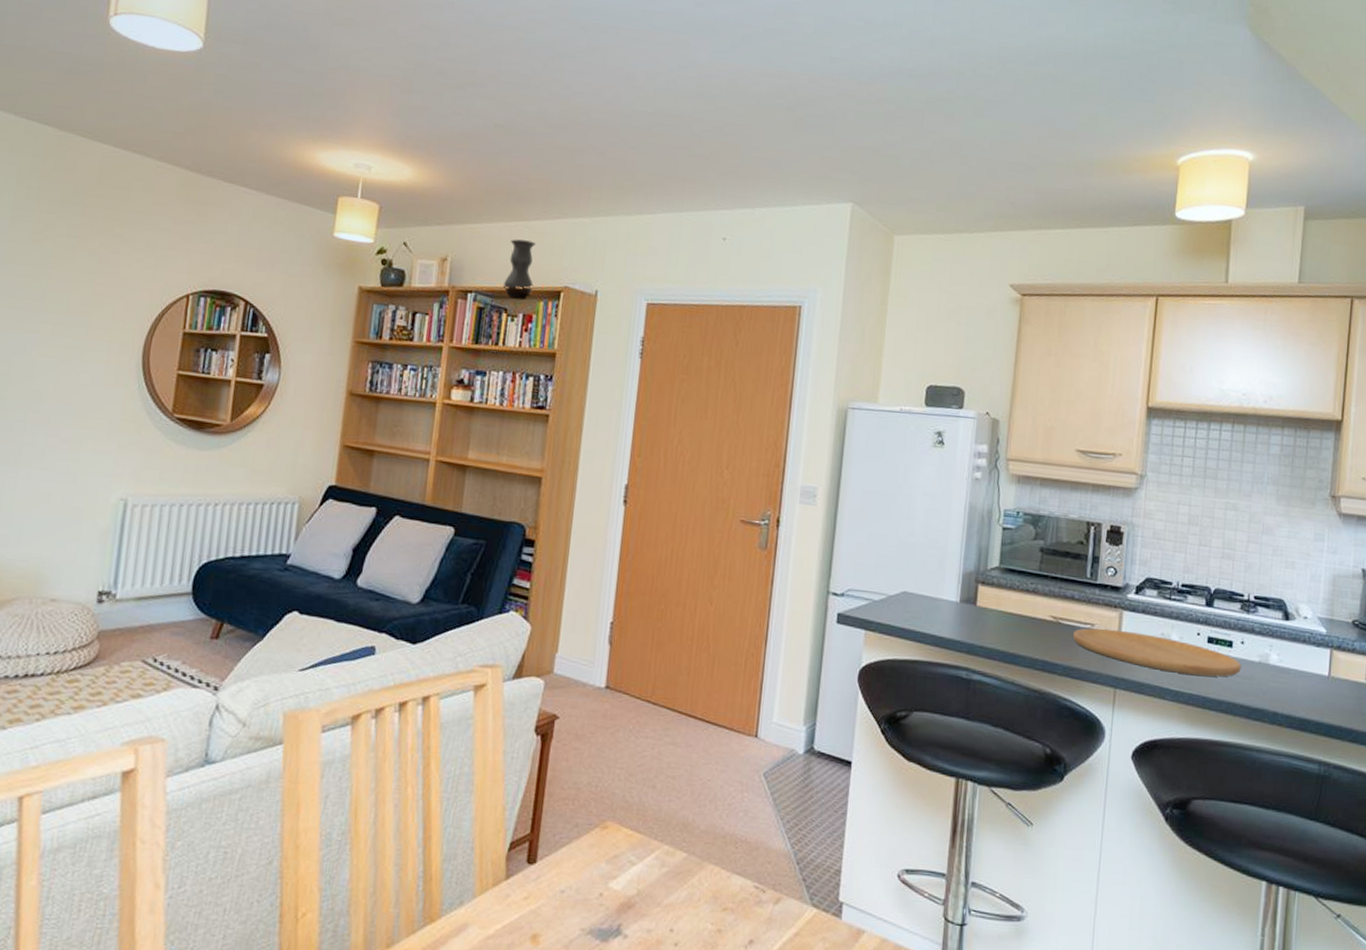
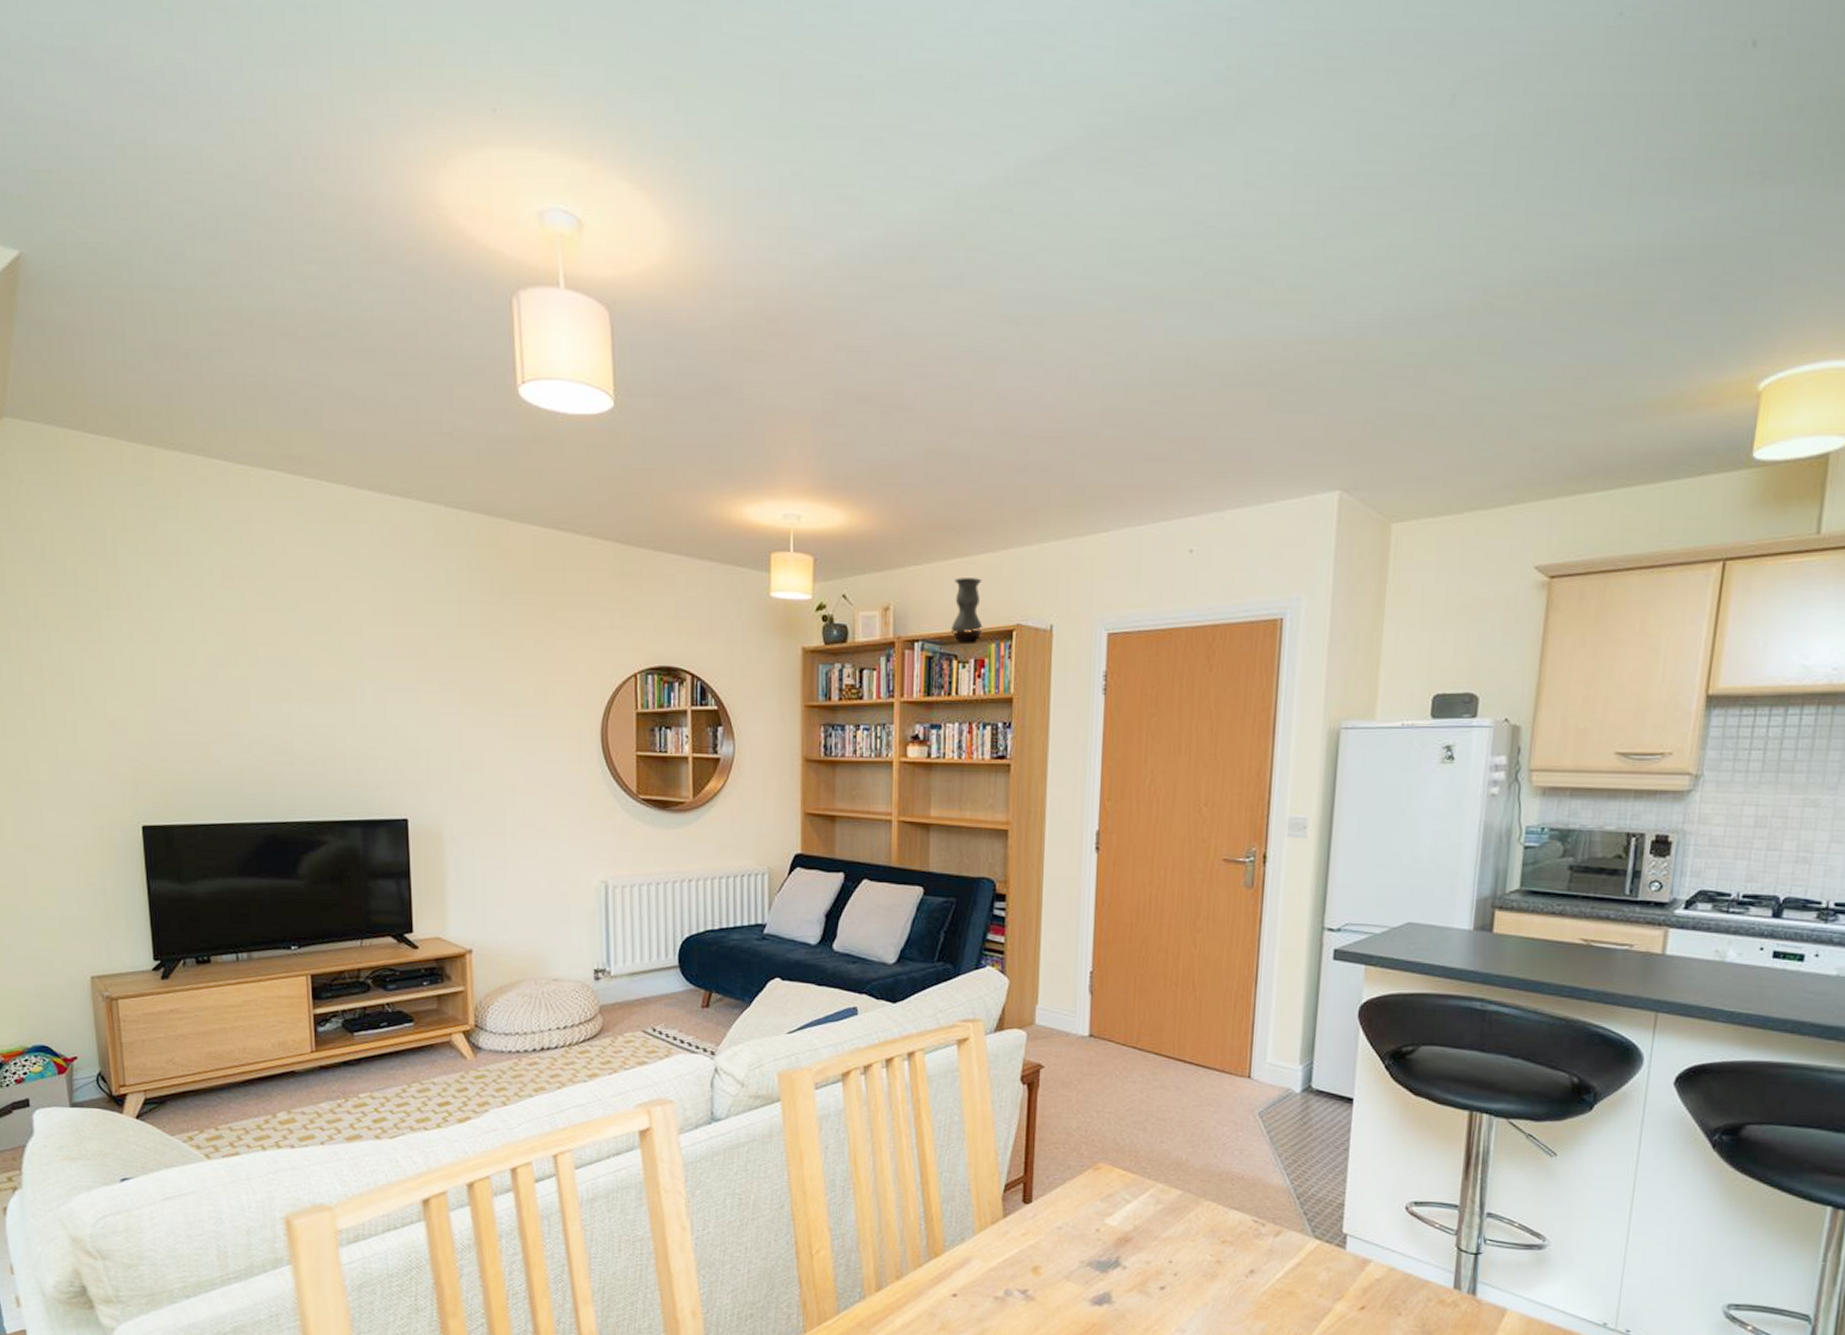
cutting board: present [1073,628,1242,677] -> none [1607,948,1815,995]

